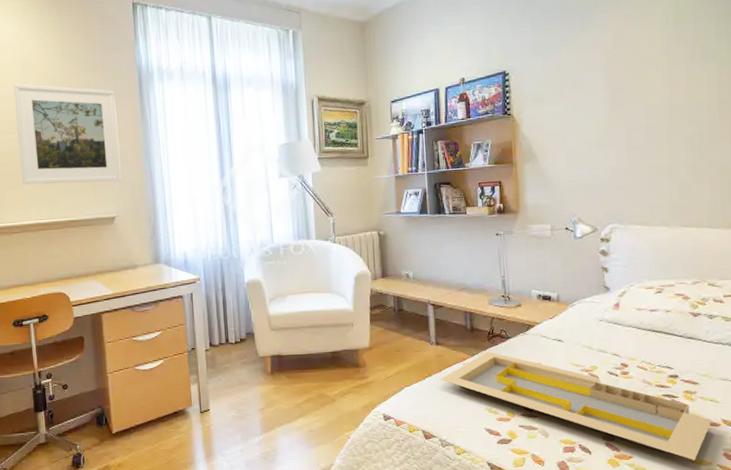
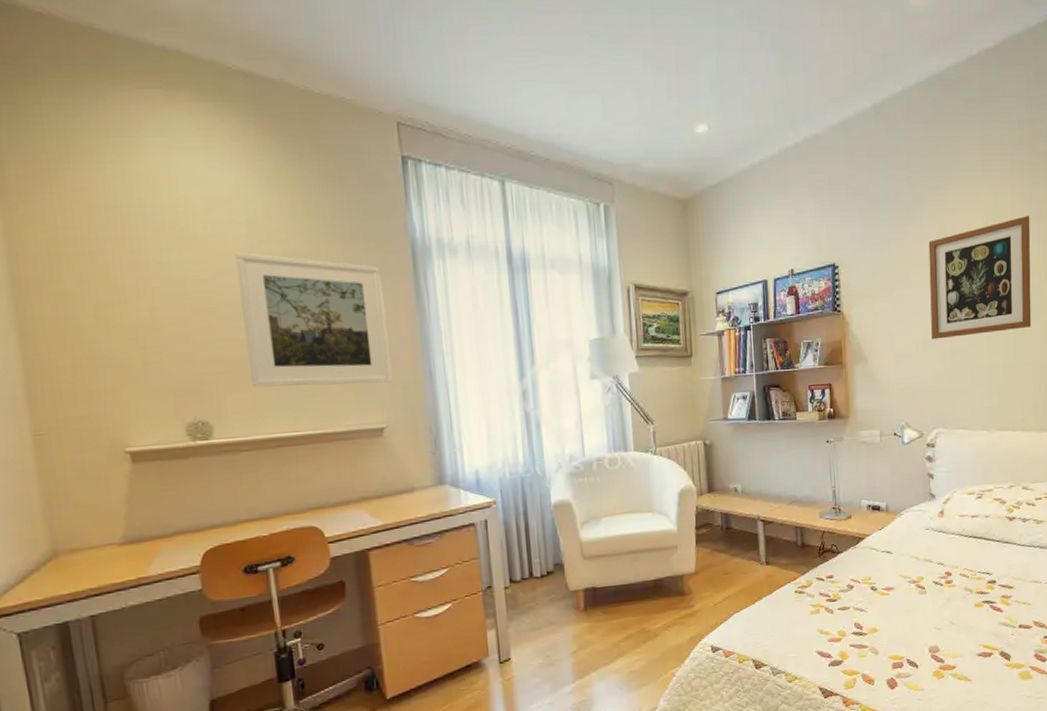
serving tray: present [440,351,713,461] -> none [770,568,1025,665]
wall art: none [602,15,719,139] -> present [928,216,1032,340]

